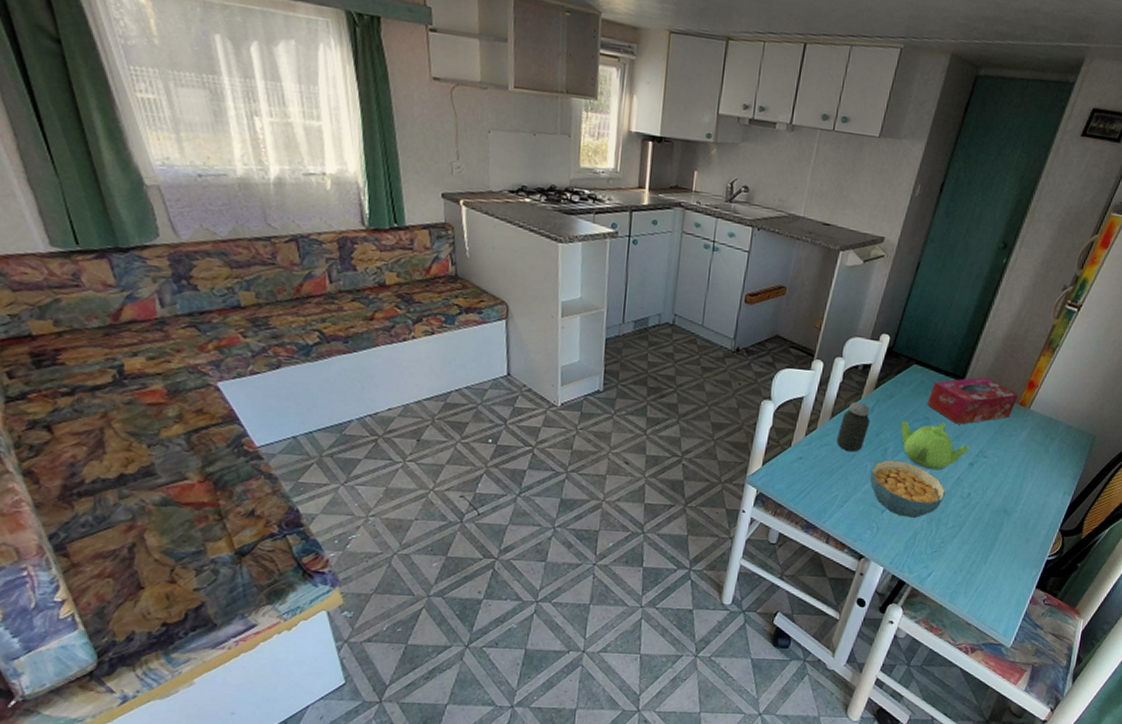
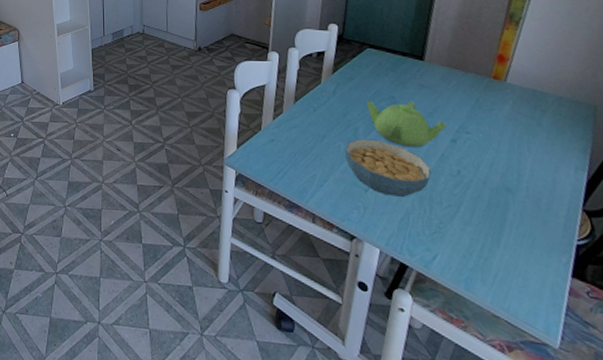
jar: present [837,402,870,452] -> none [304,86,335,133]
tissue box: present [927,377,1019,425] -> none [389,54,490,102]

